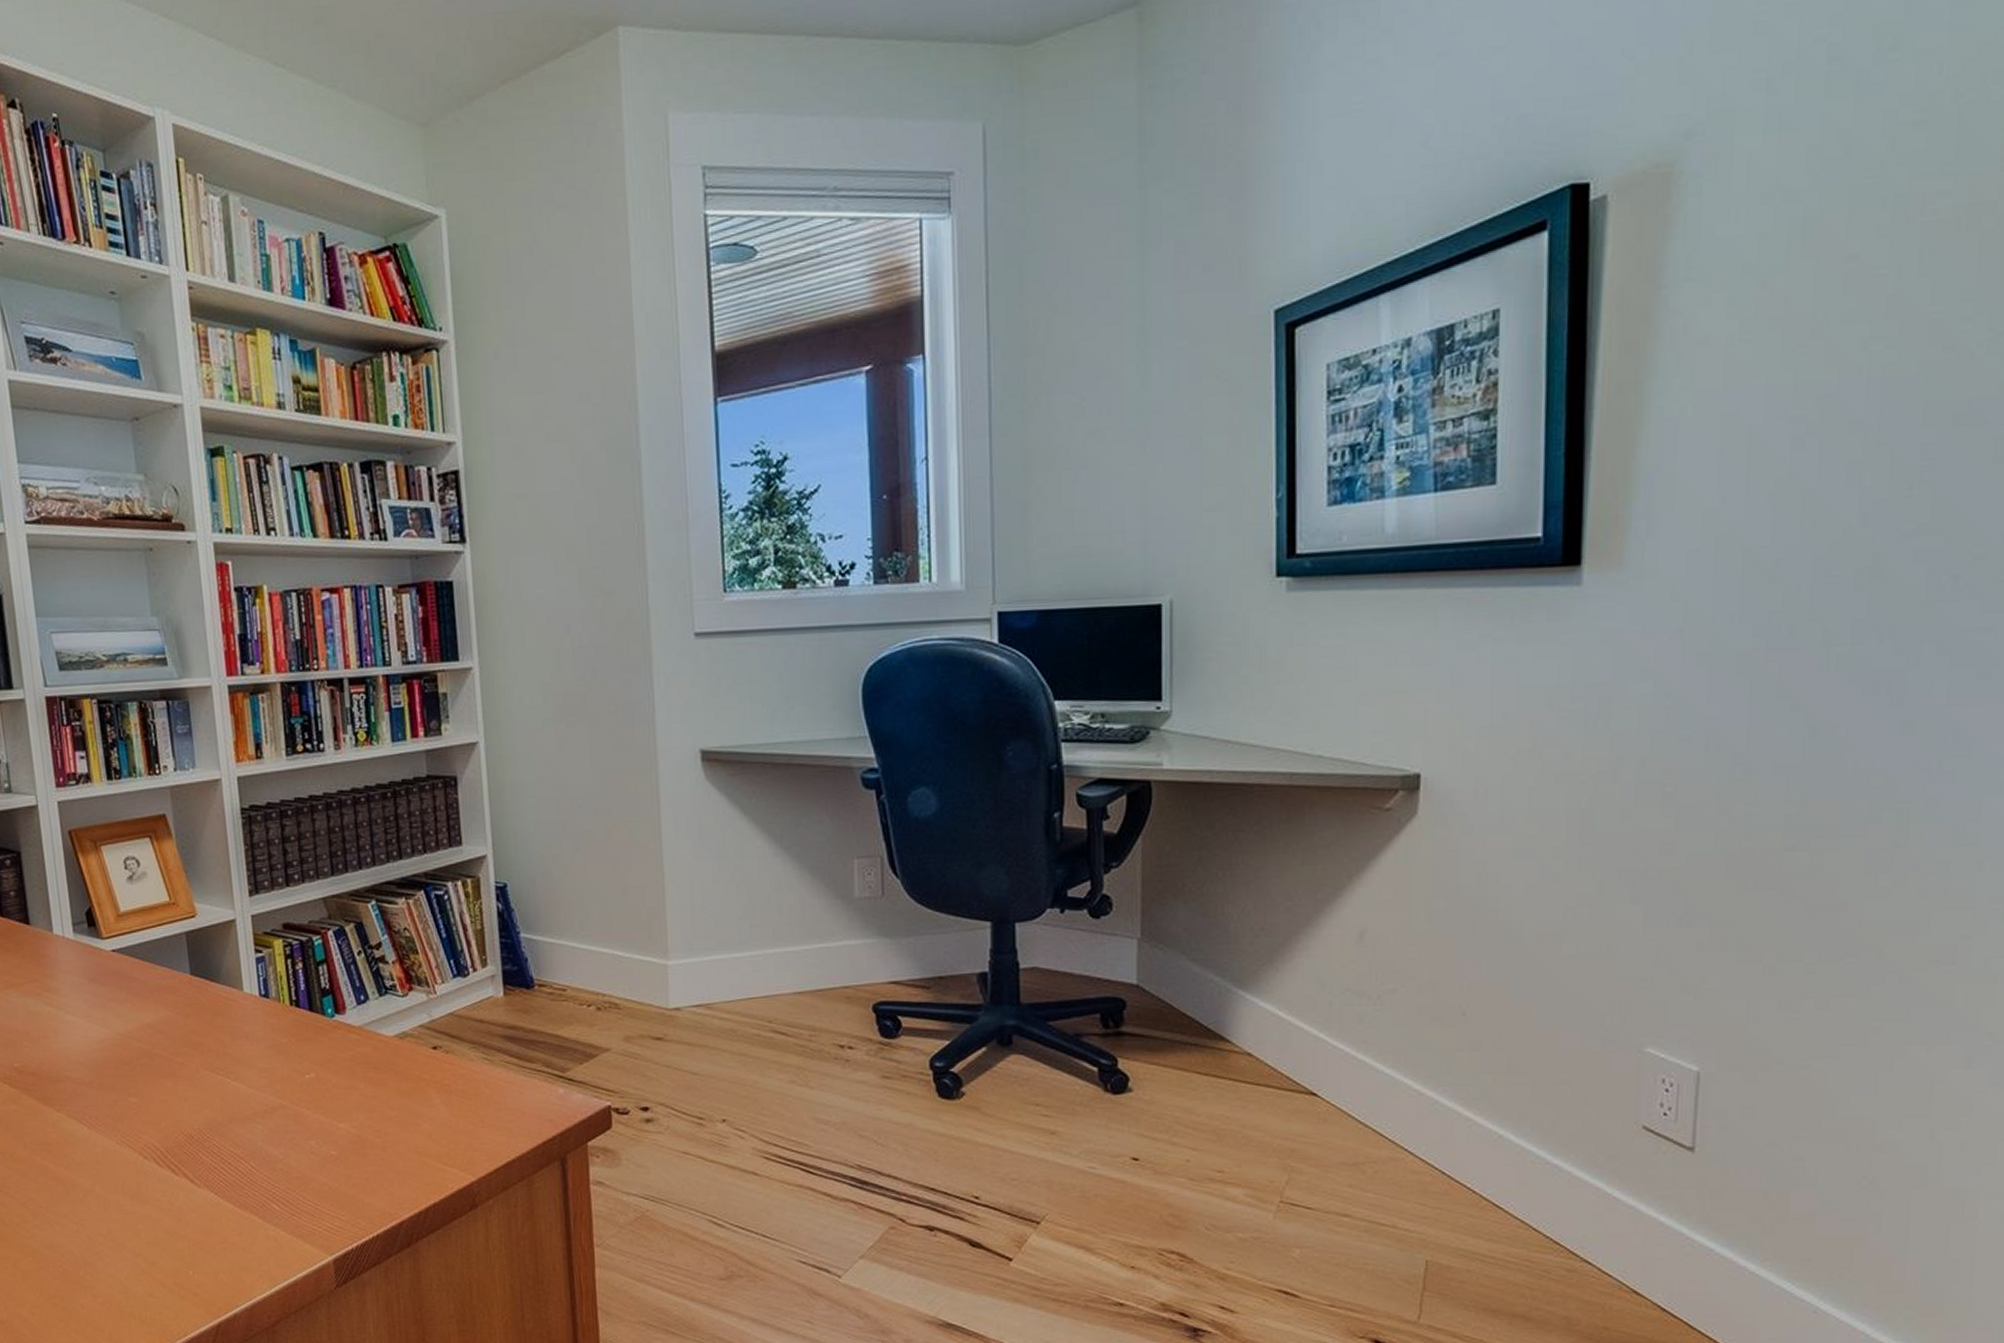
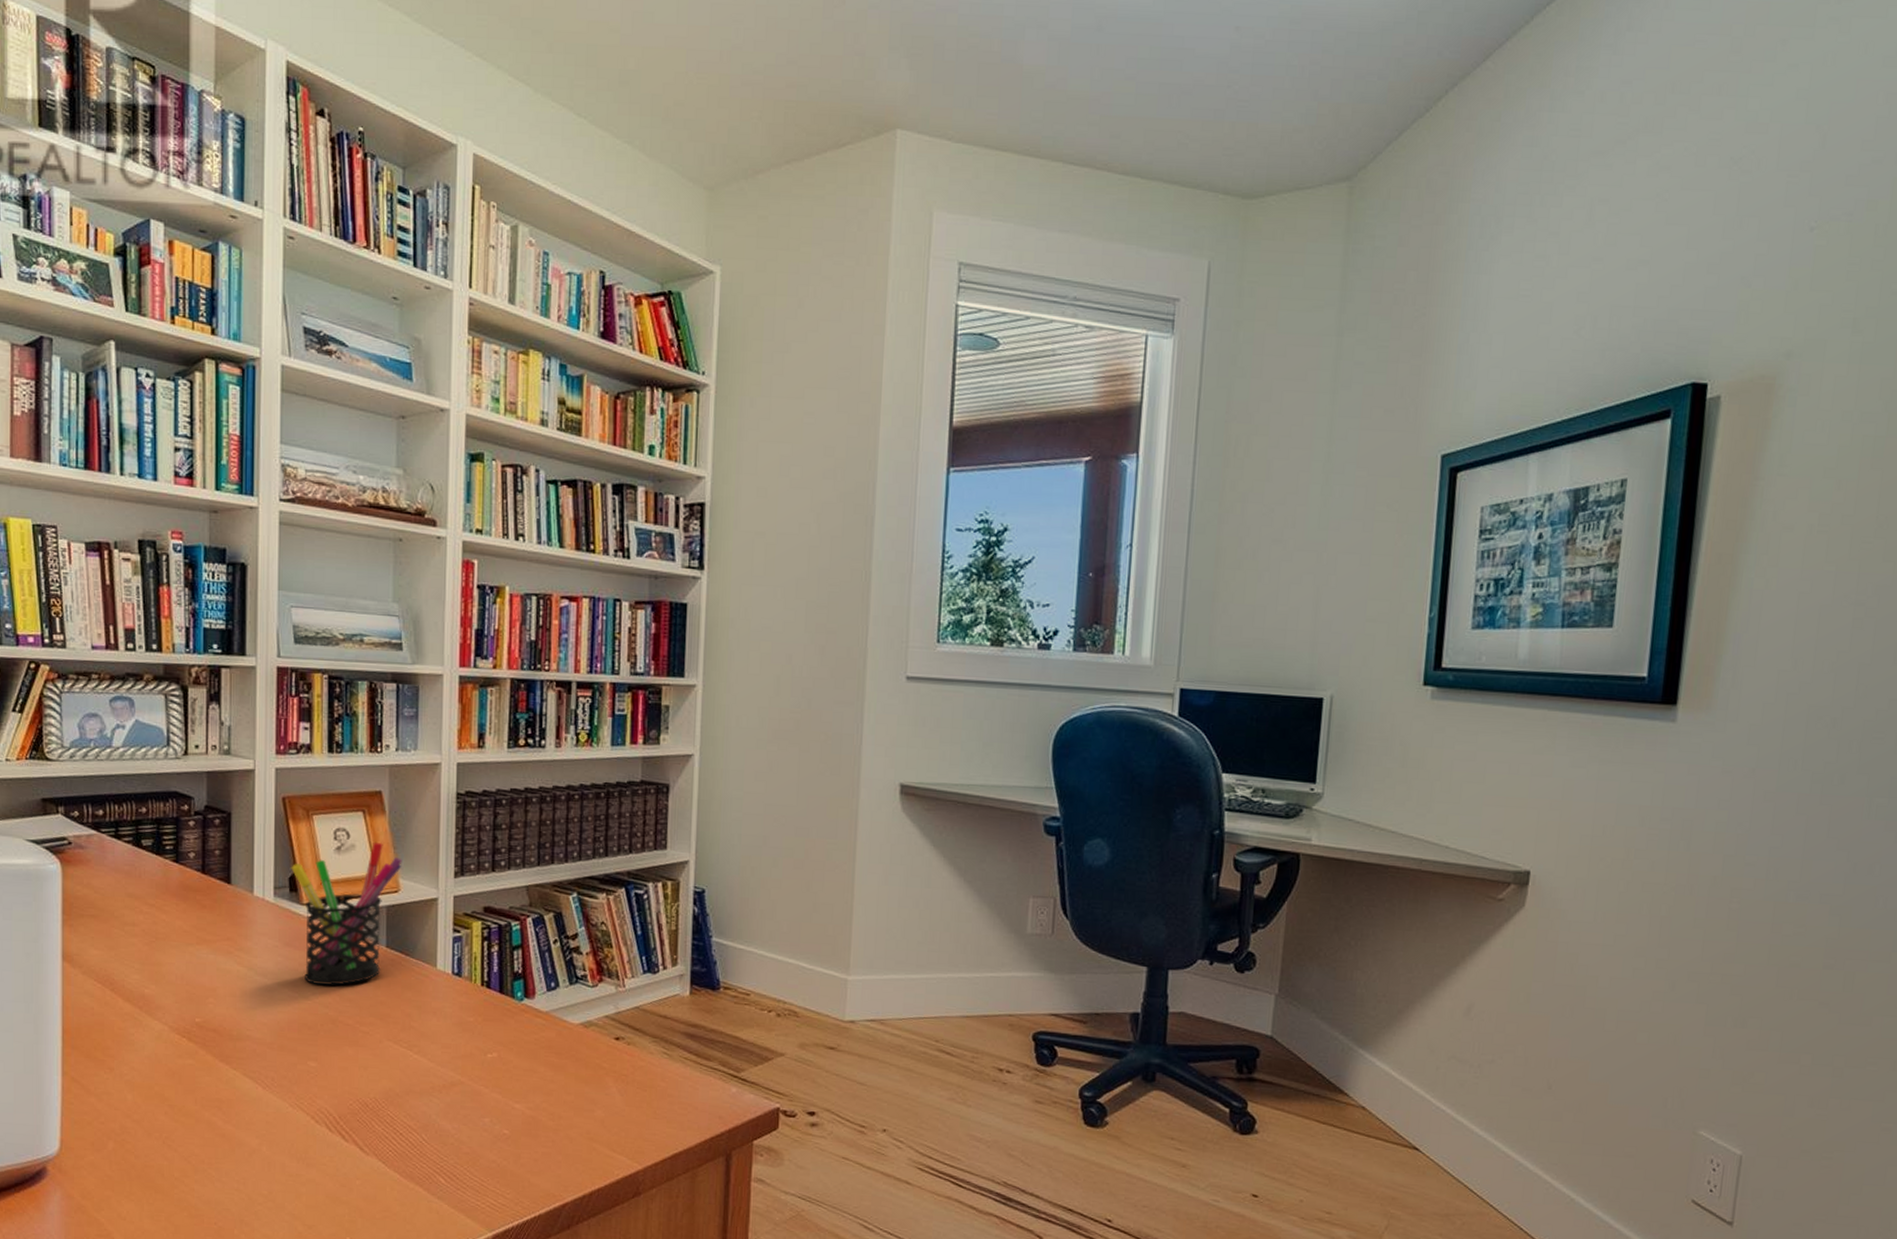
pen holder: none [86,867,196,1018] -> present [291,842,402,986]

